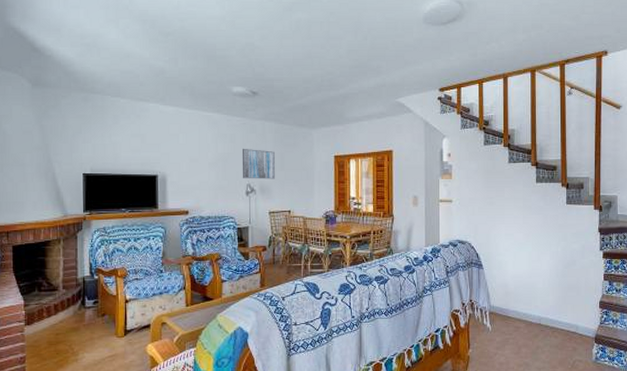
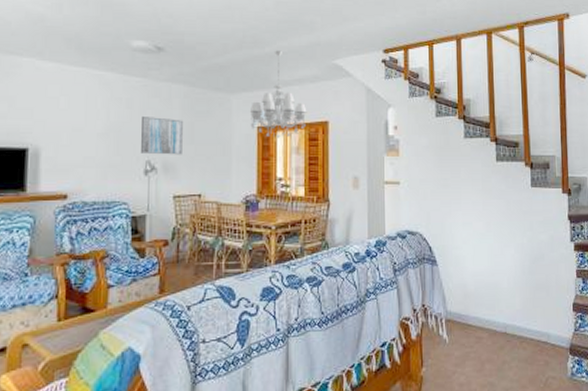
chandelier: none [328,92,375,165] -> present [250,50,307,138]

